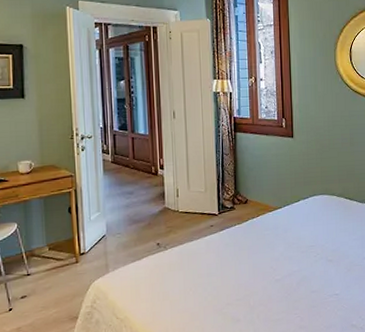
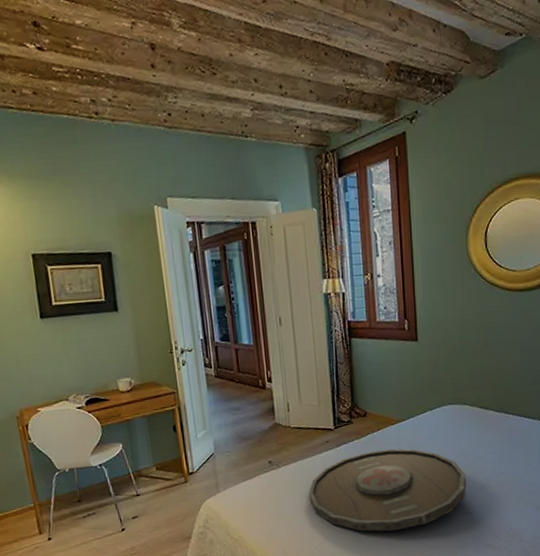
serving tray: none [193,233,334,312] -> present [308,448,467,532]

